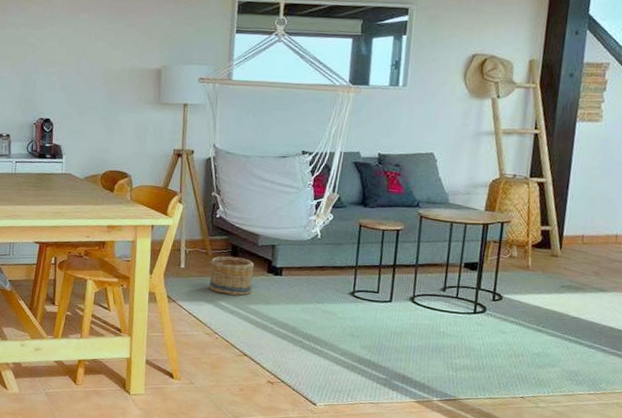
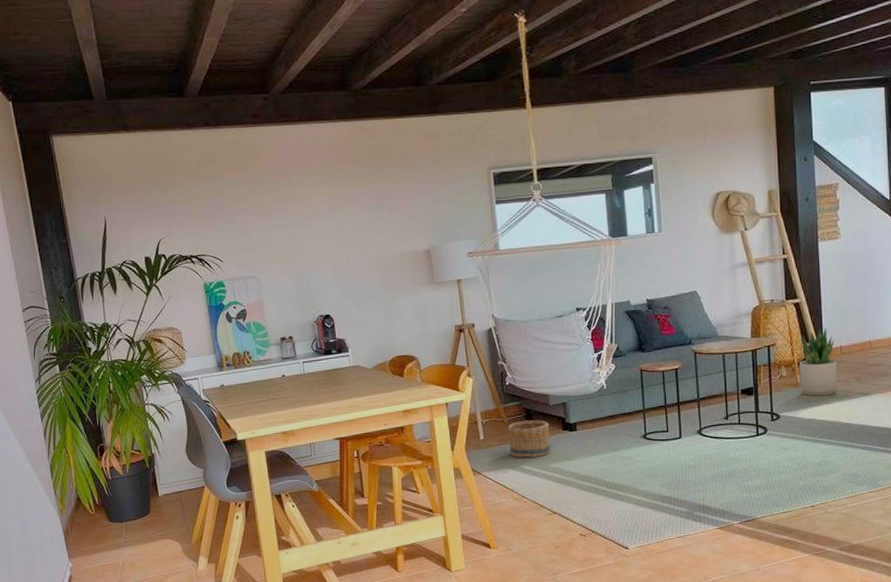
planter: none [531,213,577,285] -> present [799,328,837,396]

